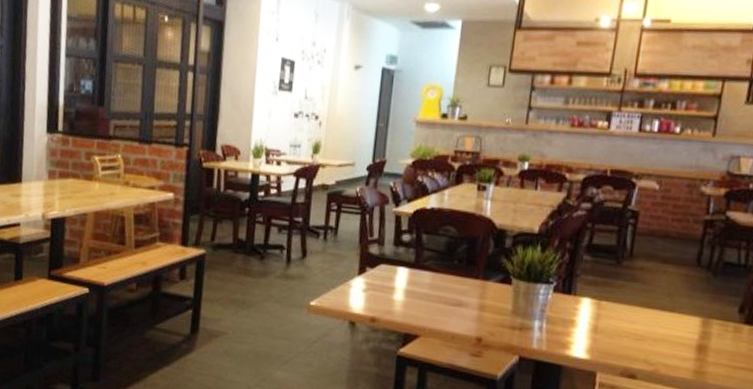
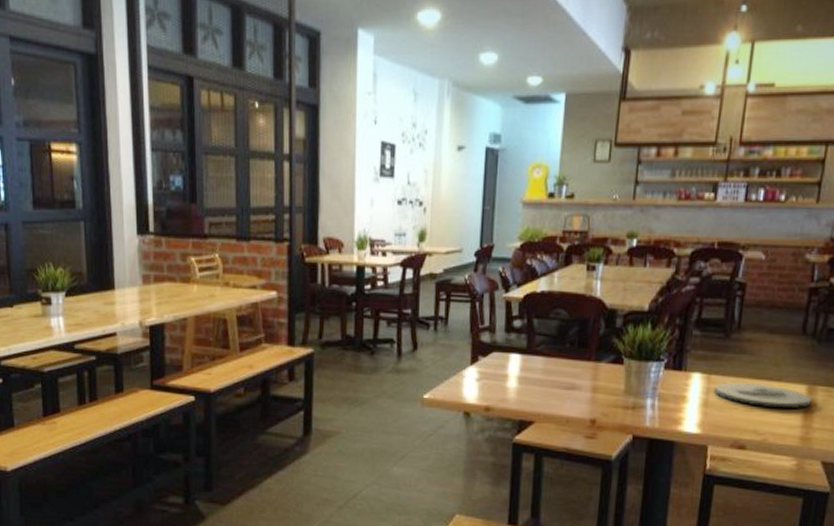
plate: none [604,309,706,341] -> present [714,382,812,409]

